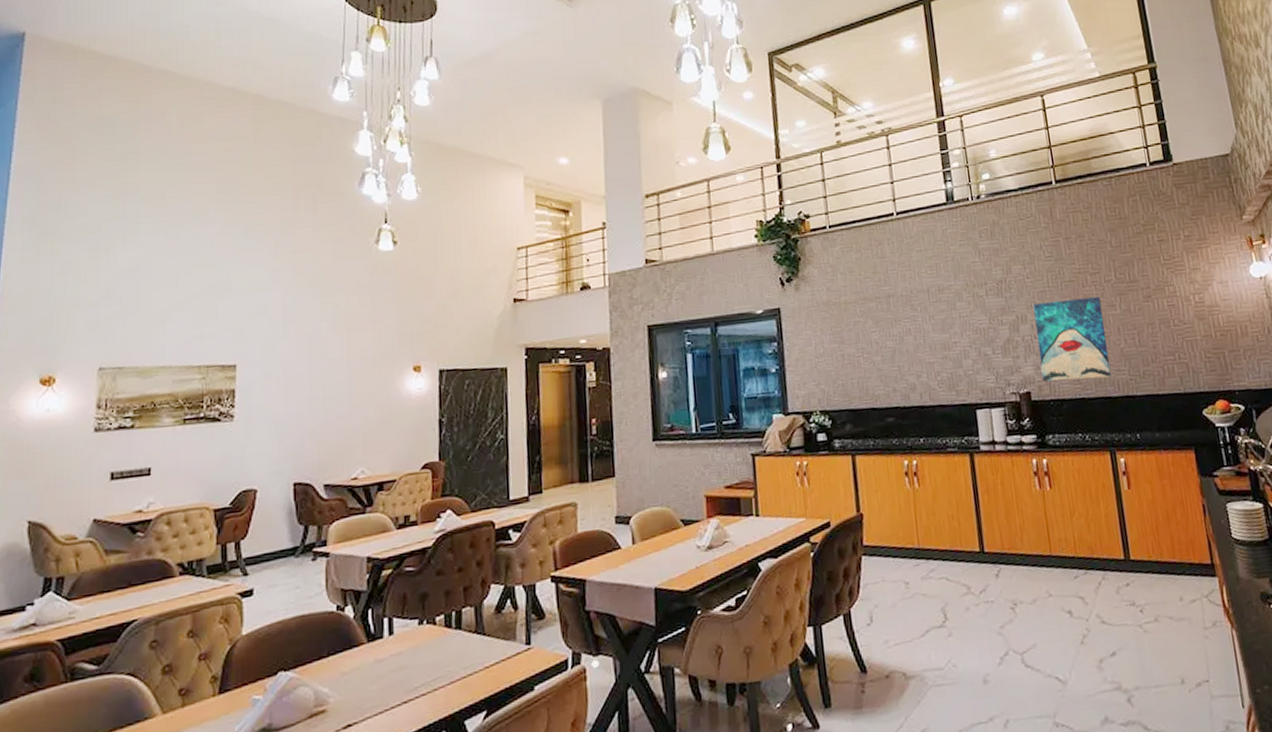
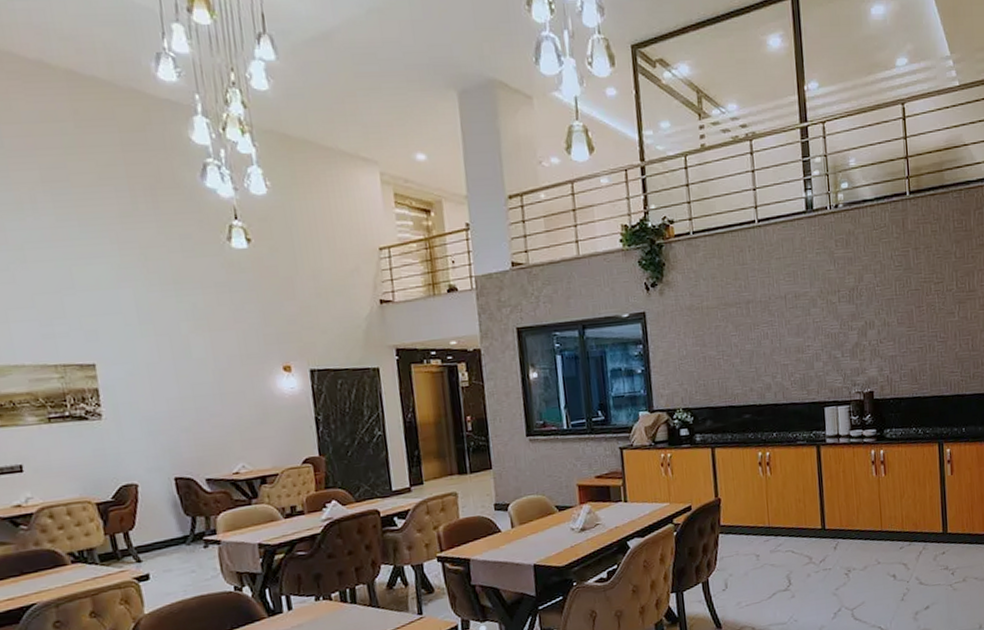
wall art: present [1033,296,1111,382] -> none [881,304,945,382]

